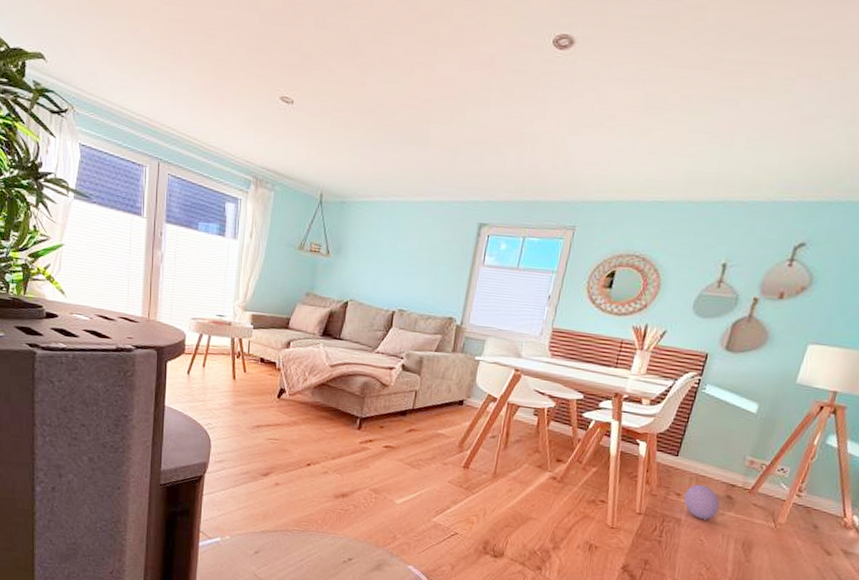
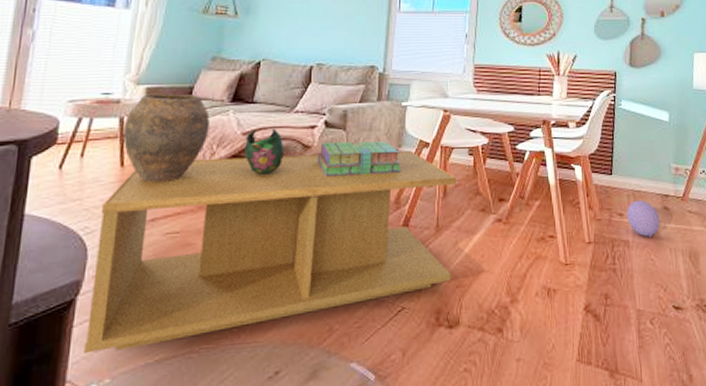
coffee table: none [211,382,519,523] -> present [84,150,457,354]
vase: none [234,320,303,398] -> present [123,93,210,182]
decorative bowl: none [331,364,365,404] -> present [245,128,284,175]
stack of books: none [392,384,469,421] -> present [317,141,402,177]

